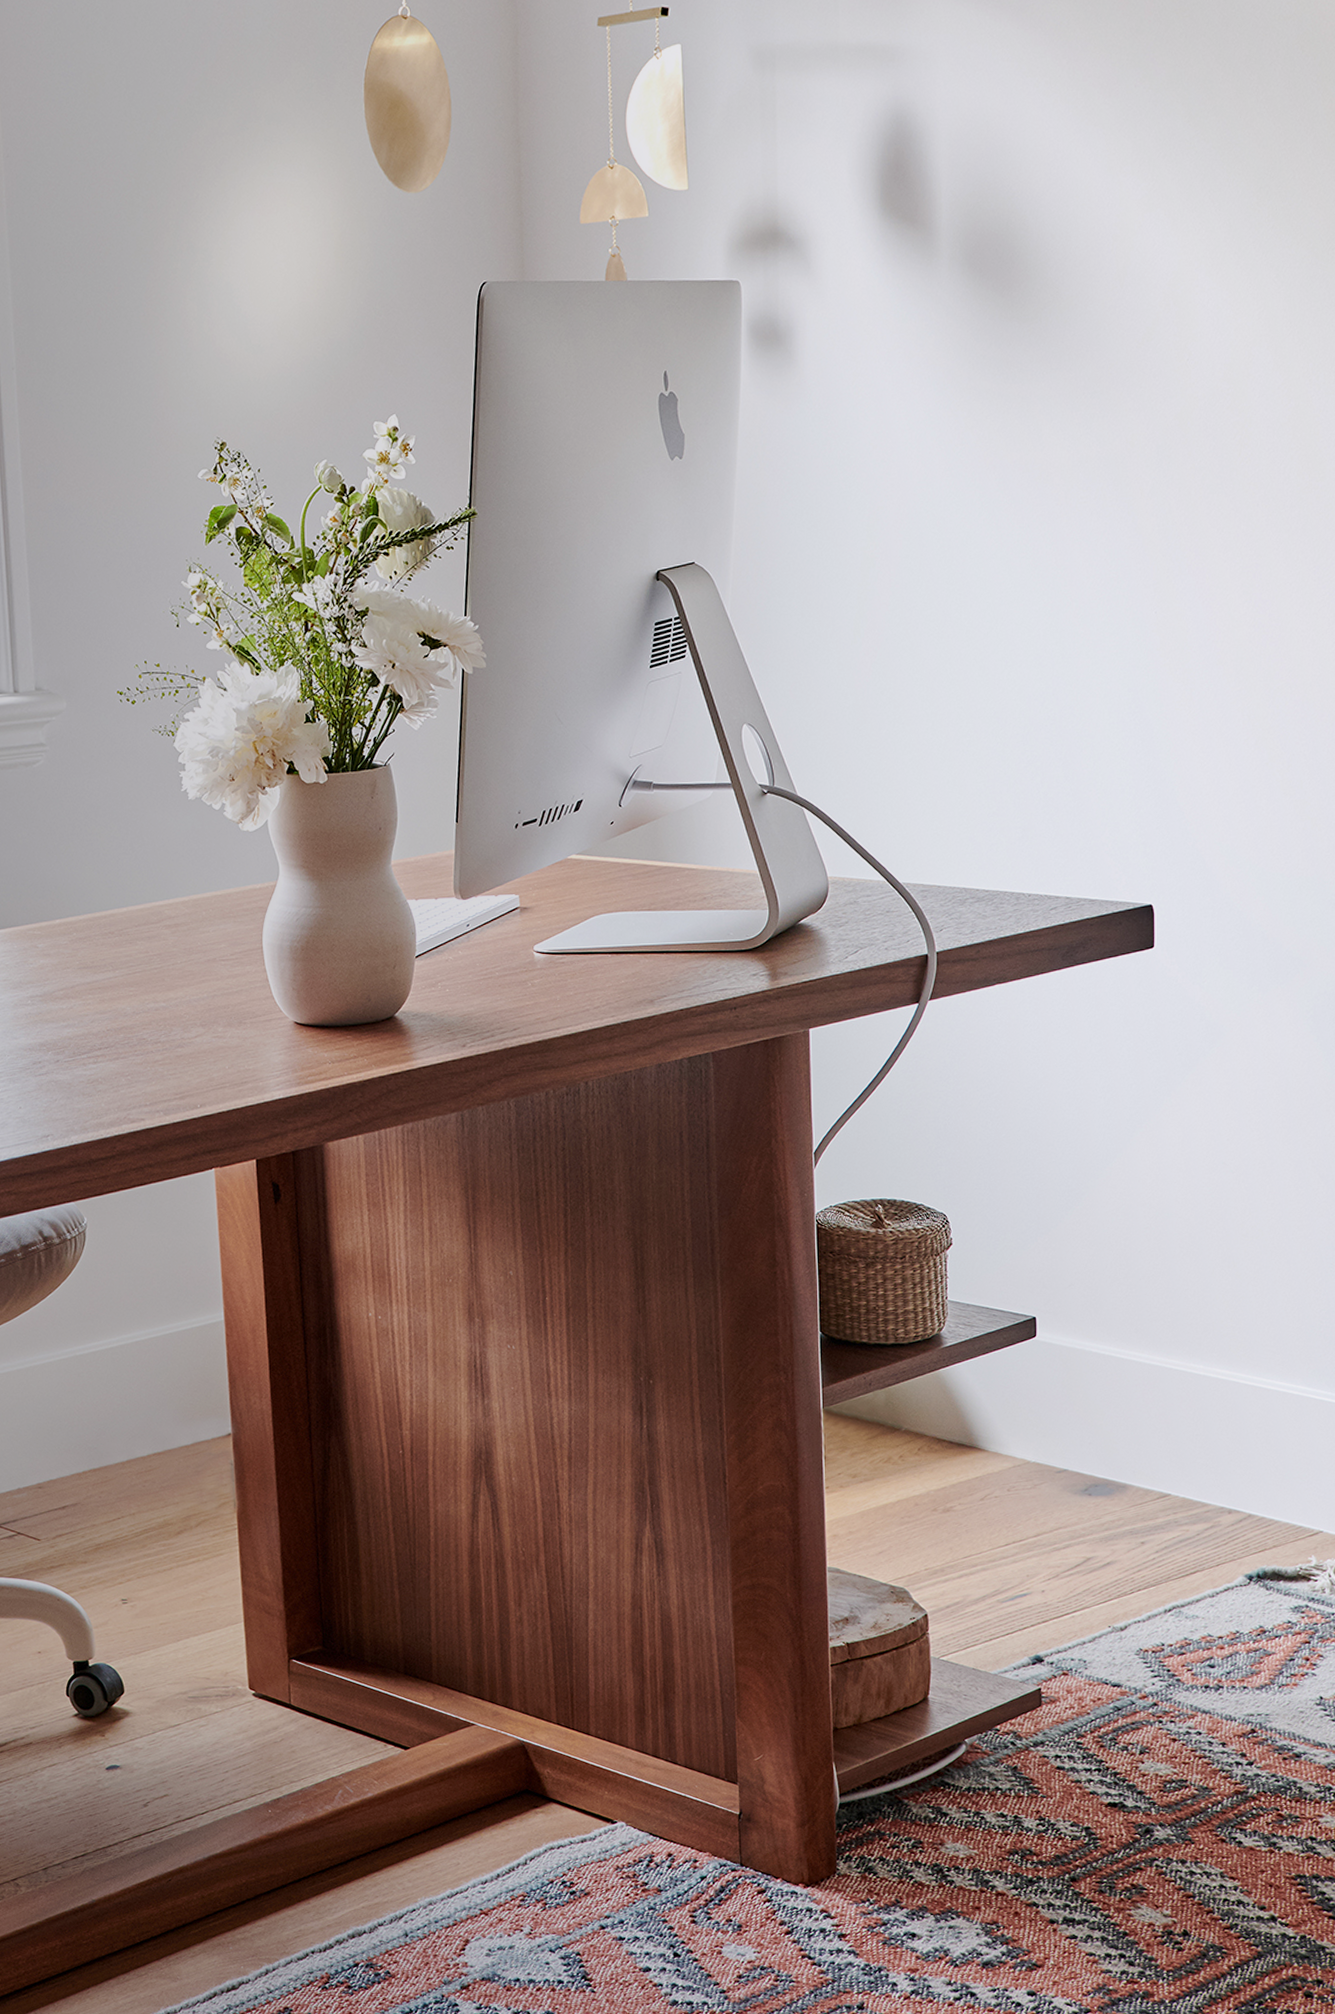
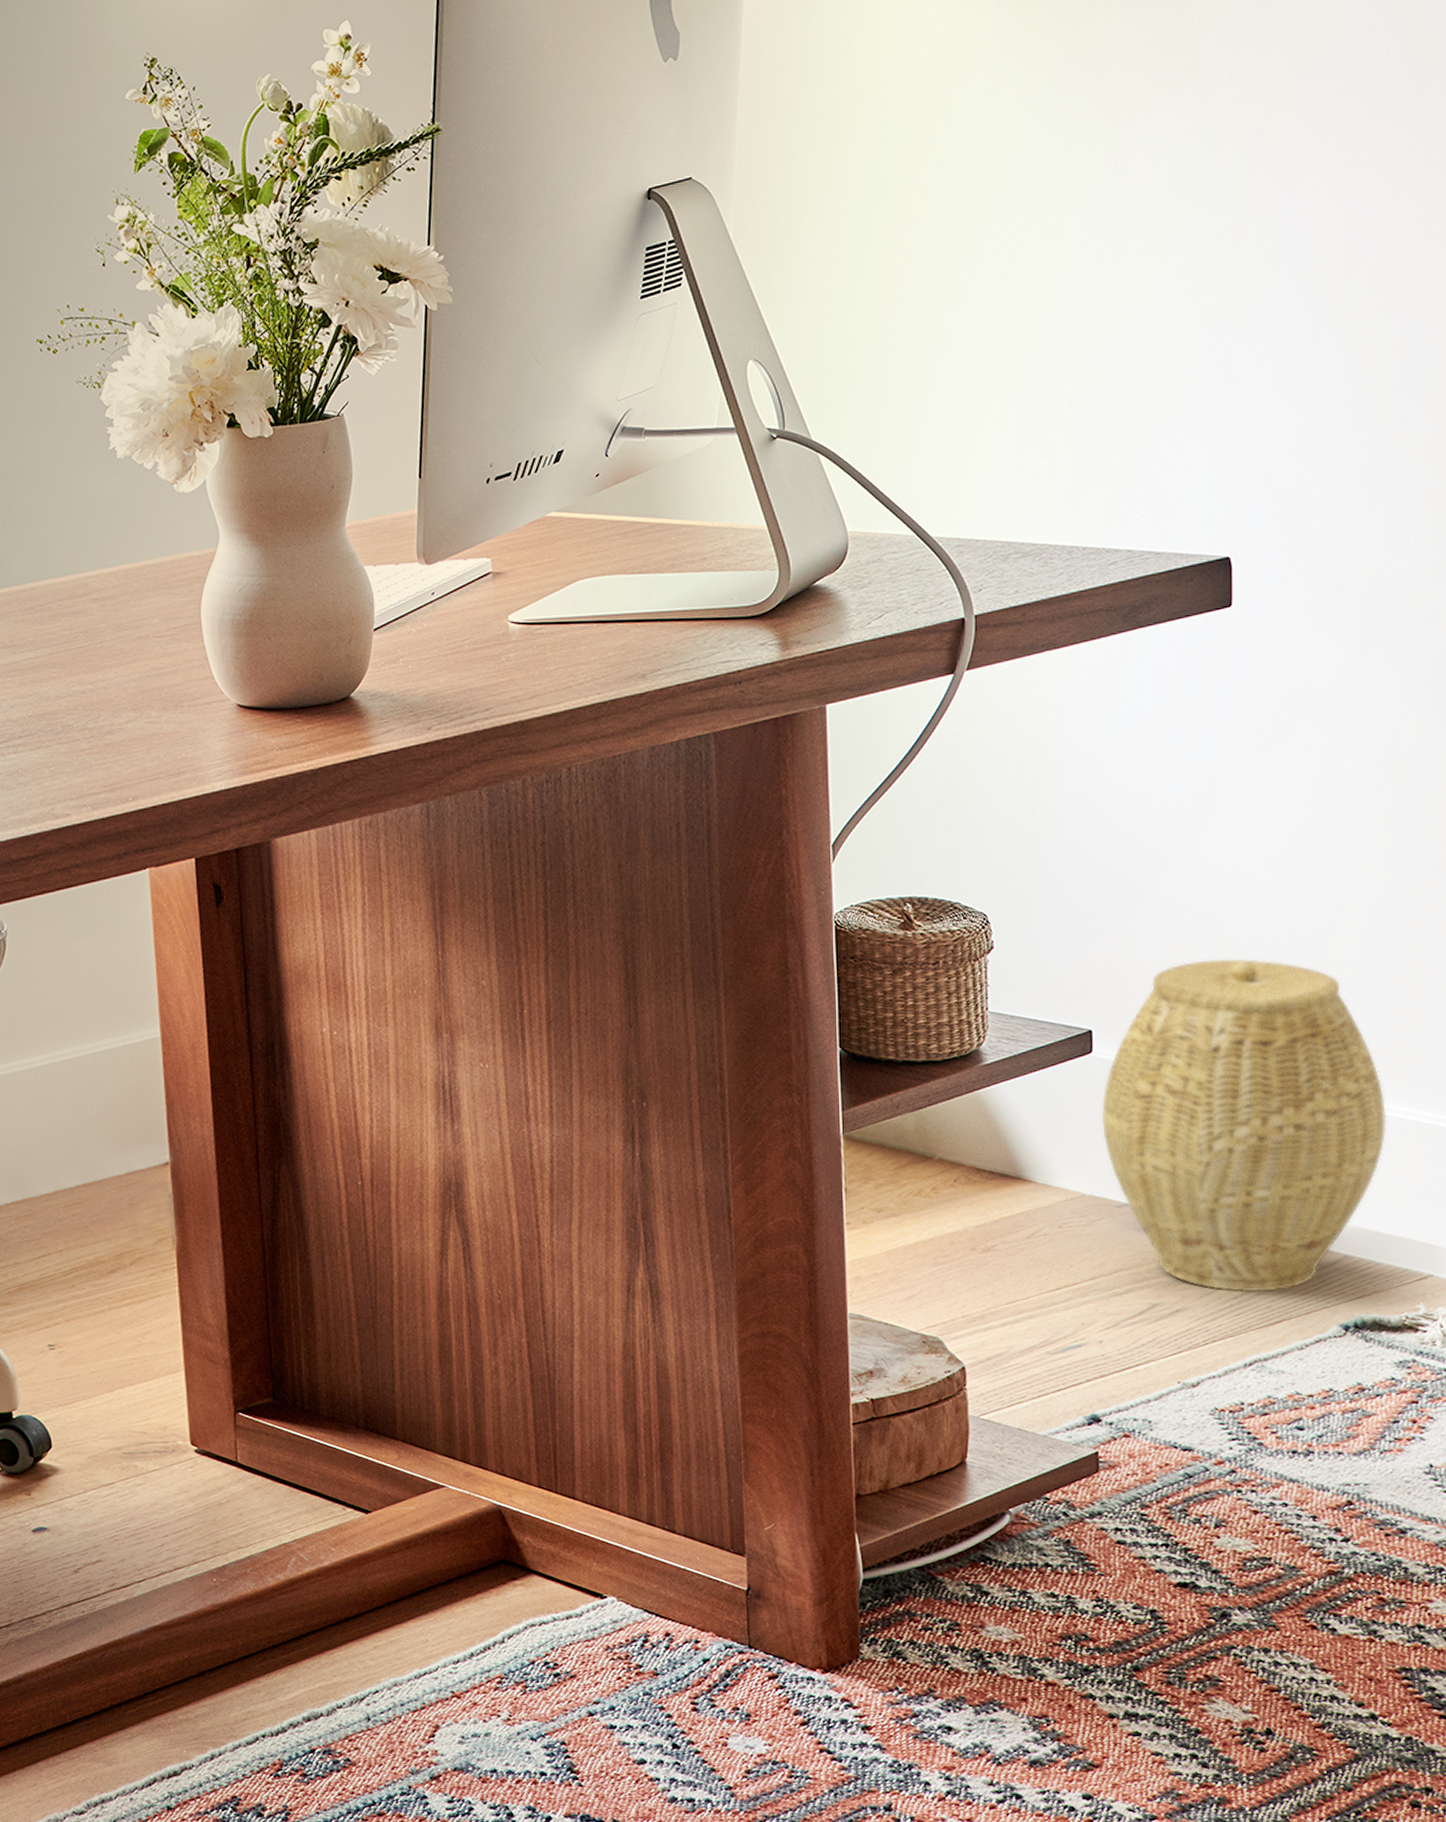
woven basket: none [1043,1255,1283,1548] -> present [1101,958,1386,1293]

